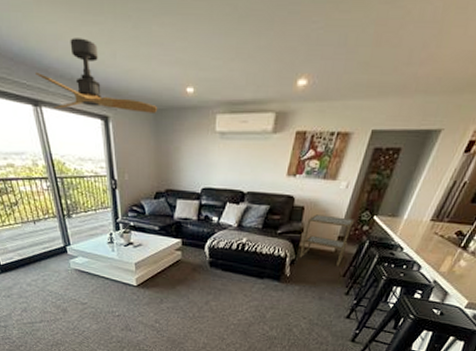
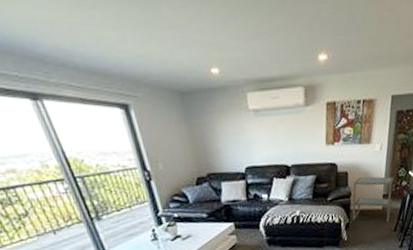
ceiling fan: present [35,38,157,113] -> none [28,23,183,101]

